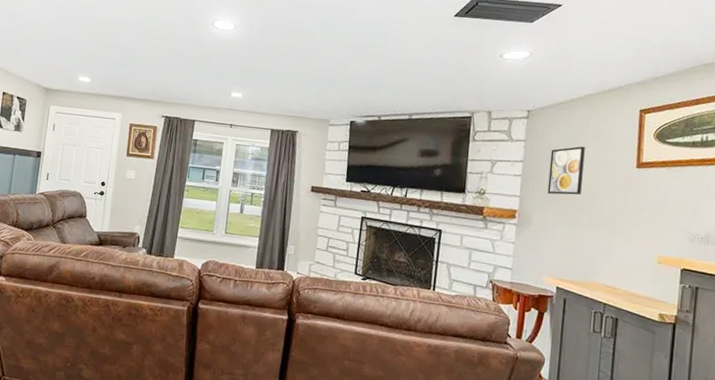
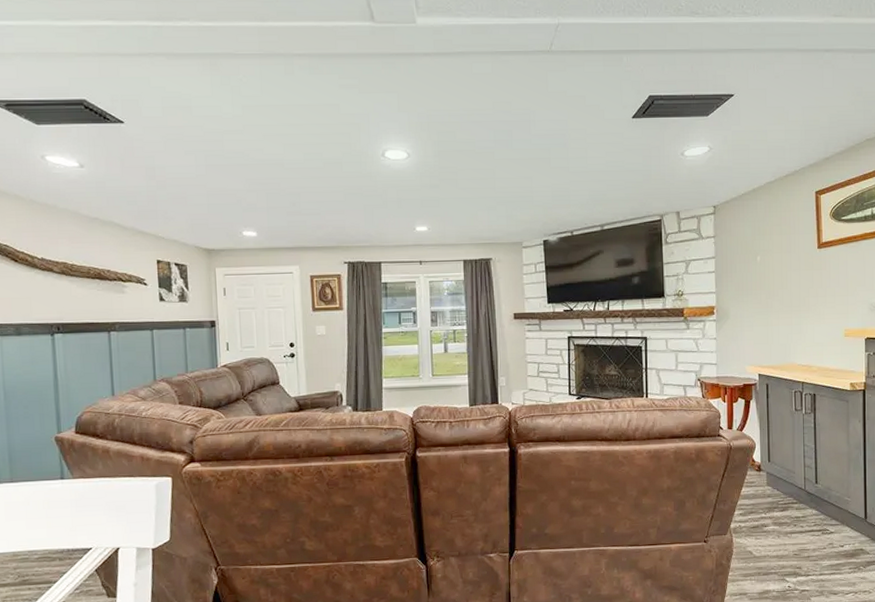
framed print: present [547,146,585,195] -> none [739,234,771,287]

